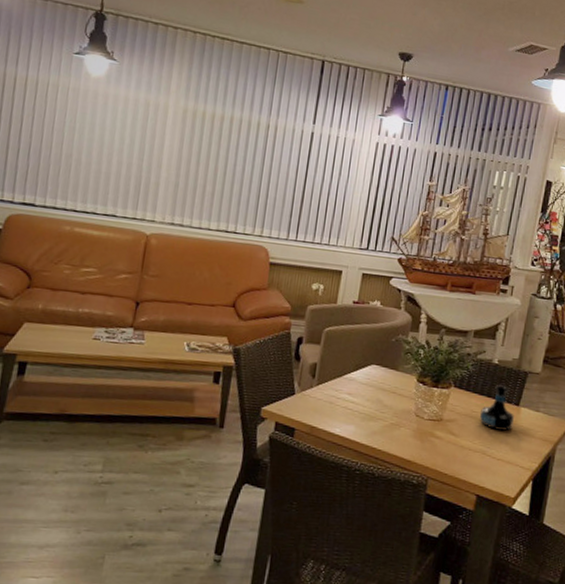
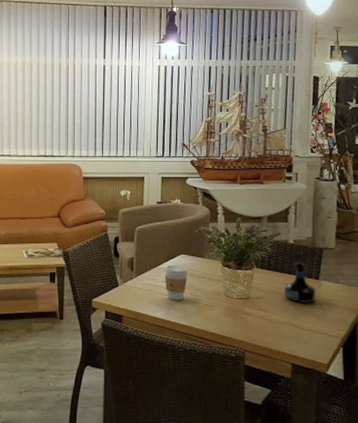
coffee cup: none [349,374,378,417] -> present [164,264,188,301]

